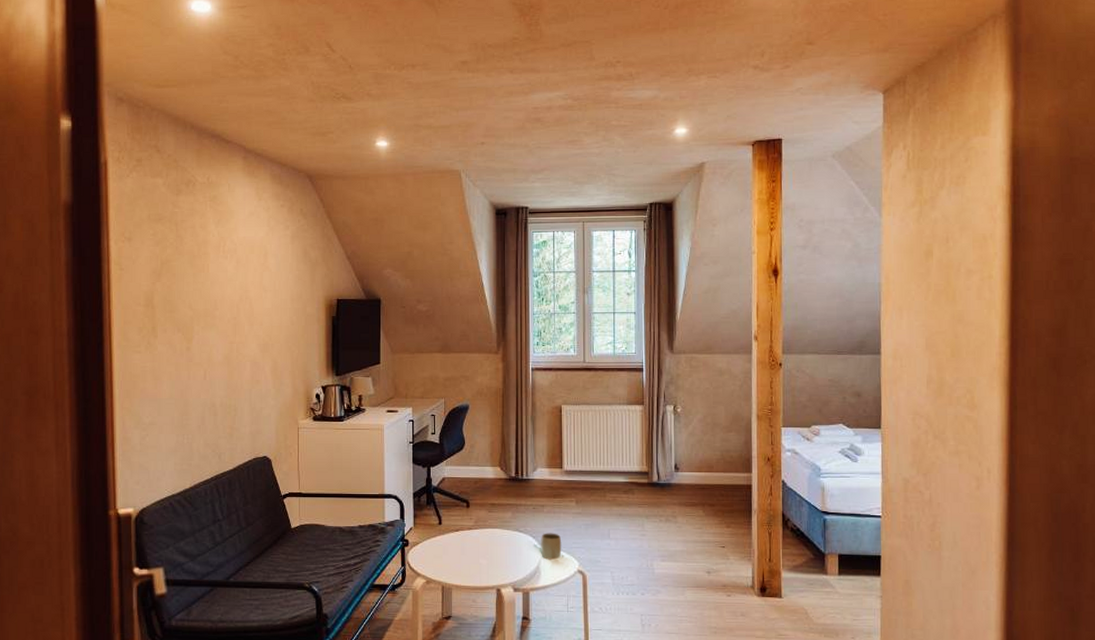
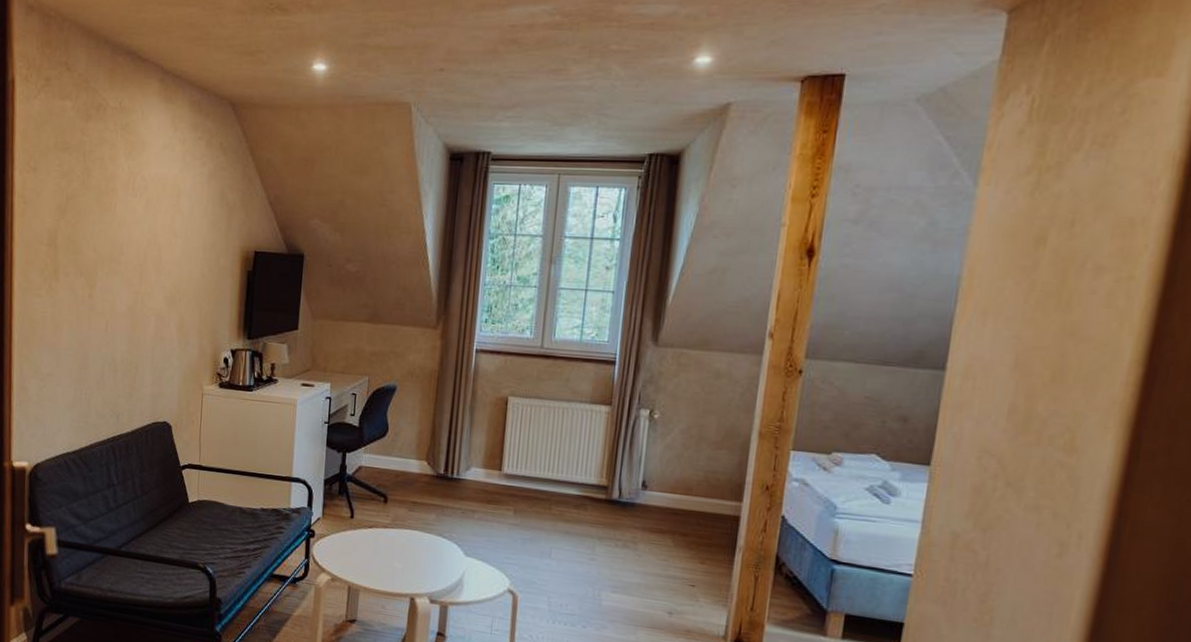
mug: present [541,533,562,560] -> none [466,542,492,574]

